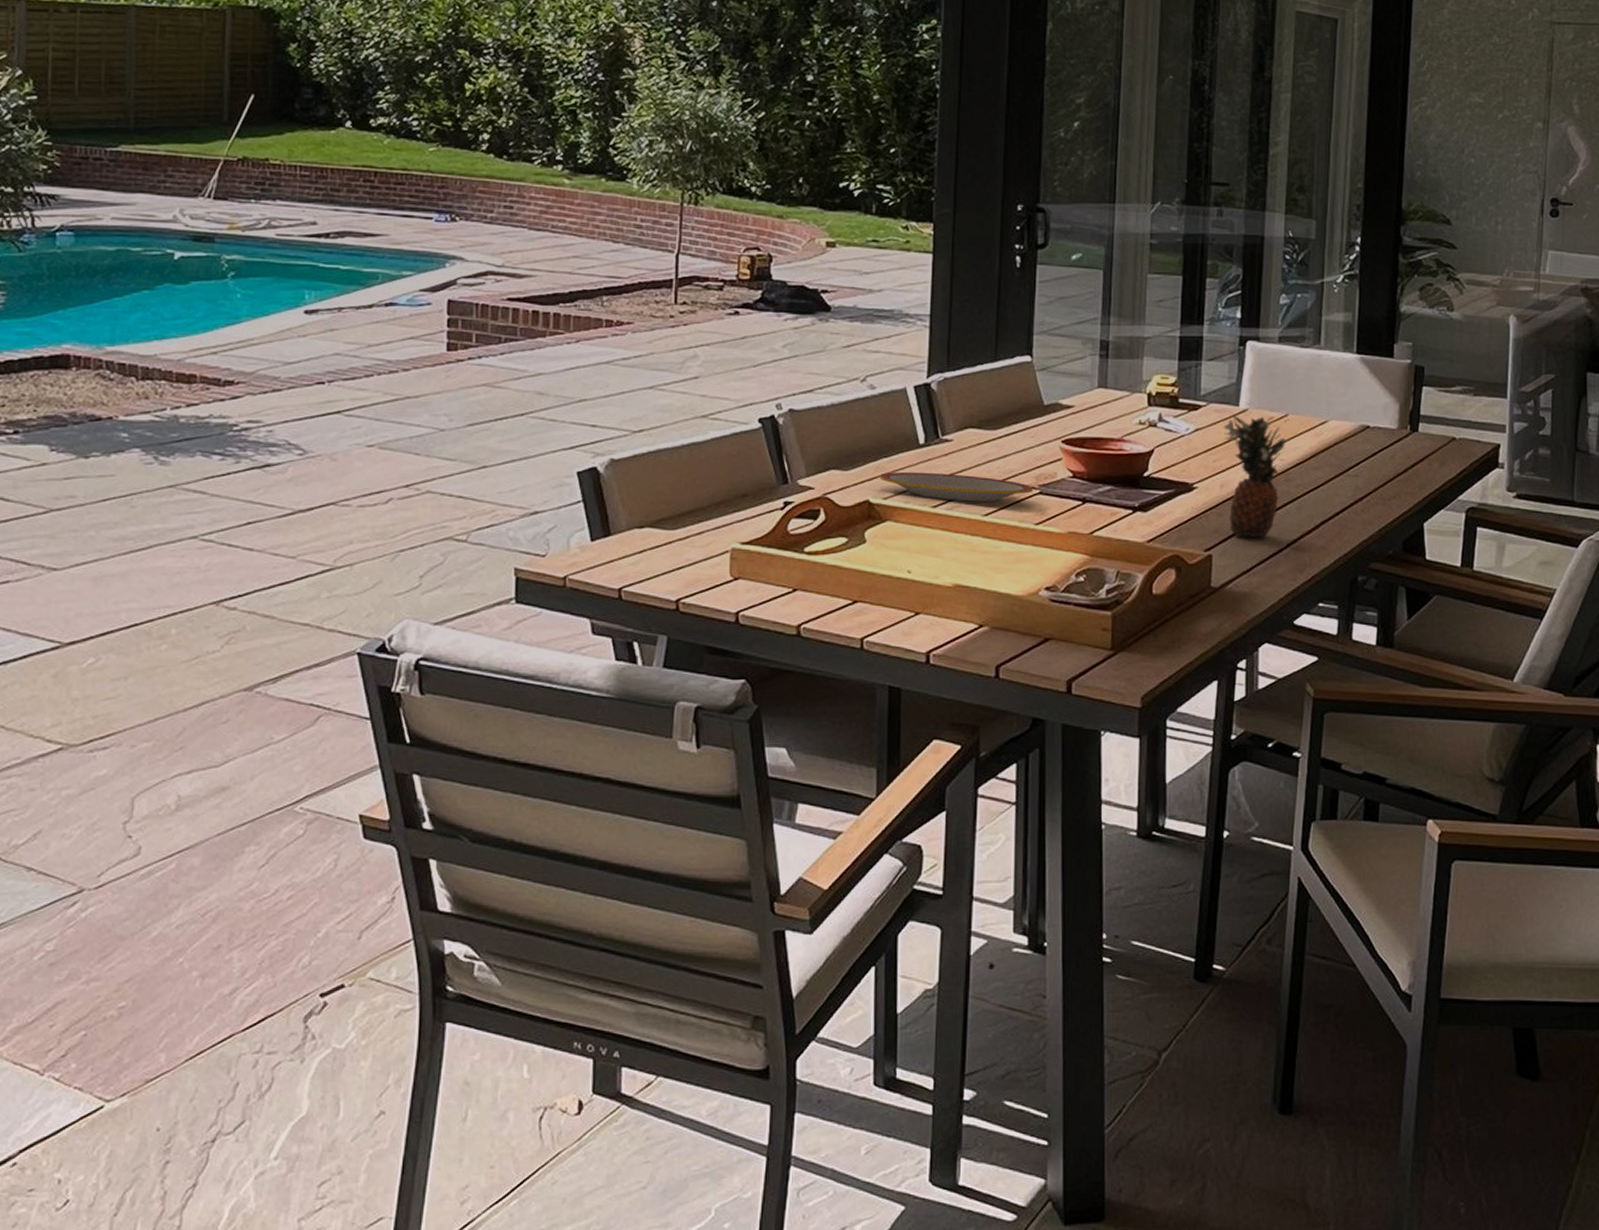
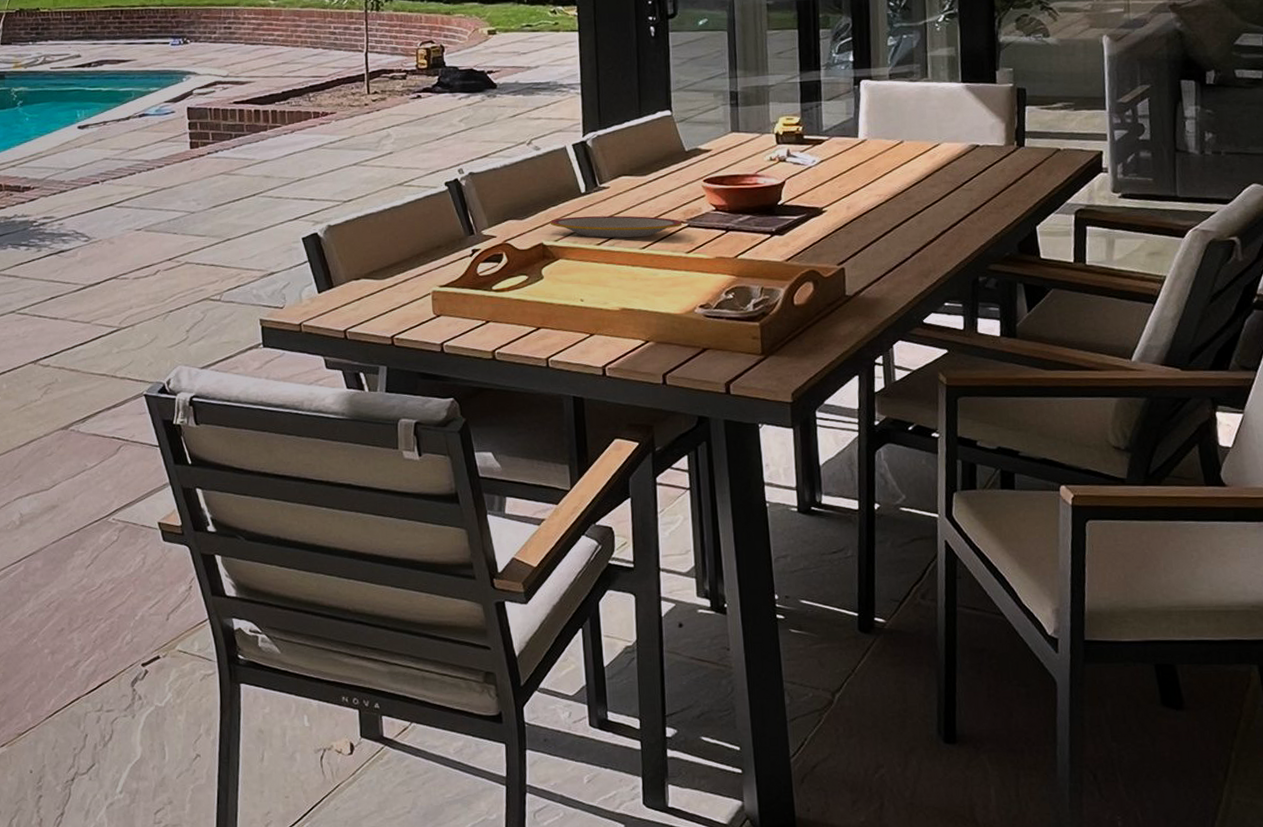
fruit: present [1223,415,1289,539] -> none [845,144,906,251]

